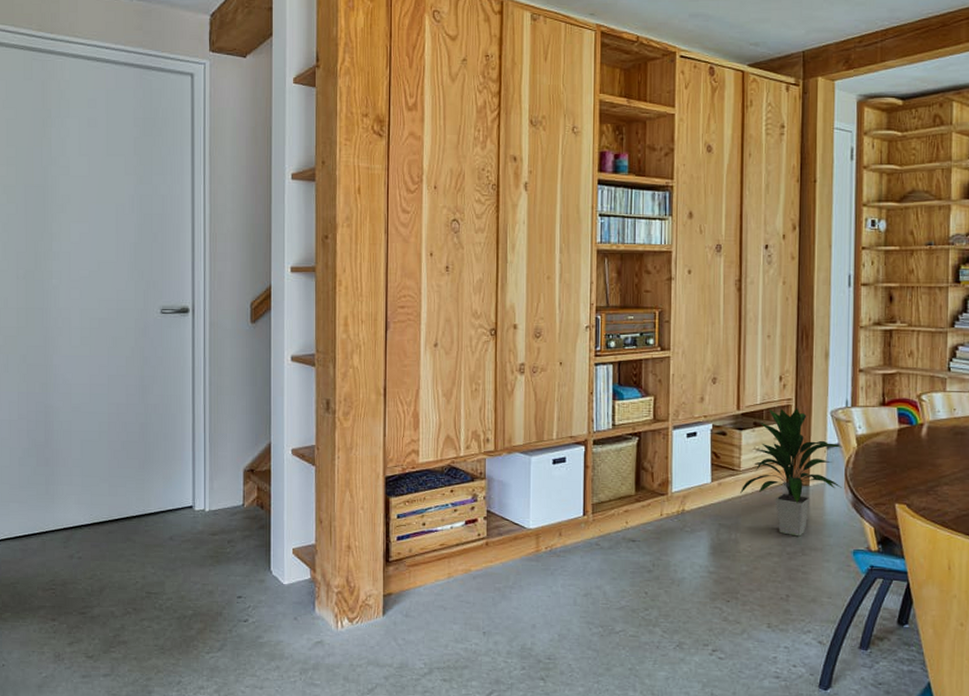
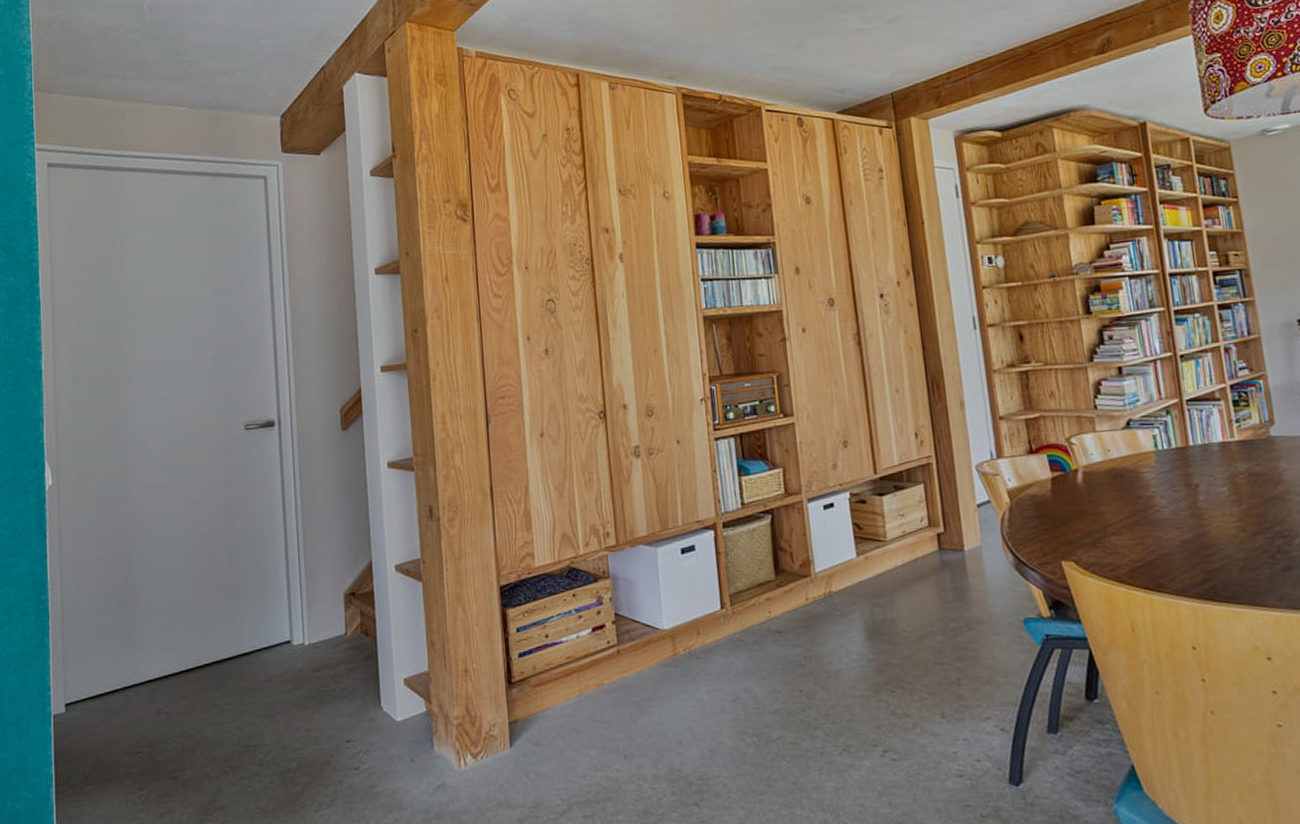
indoor plant: present [740,407,843,537] -> none [890,464,1000,610]

